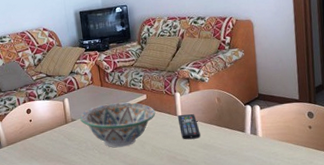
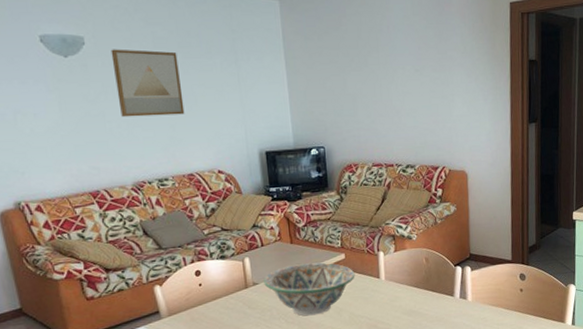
remote control: present [177,114,201,140] -> none [380,276,405,306]

